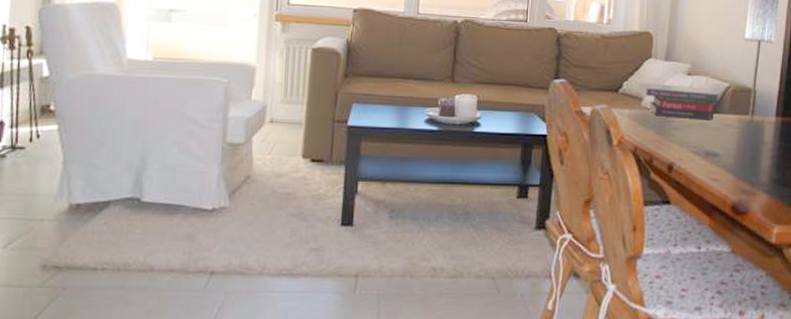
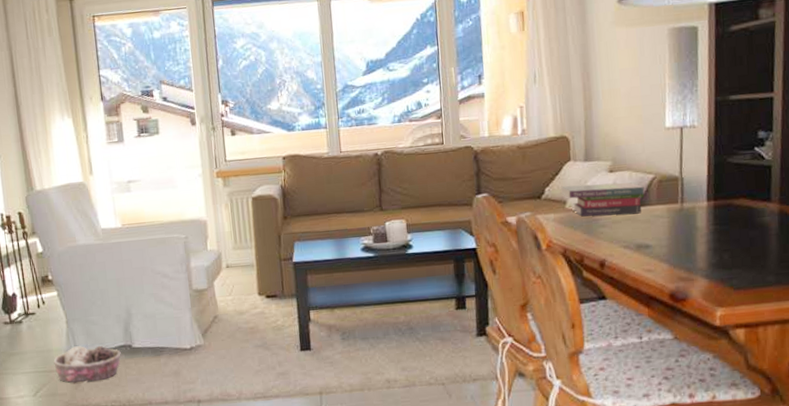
decorative basket: none [37,193,126,237] -> present [53,345,121,383]

